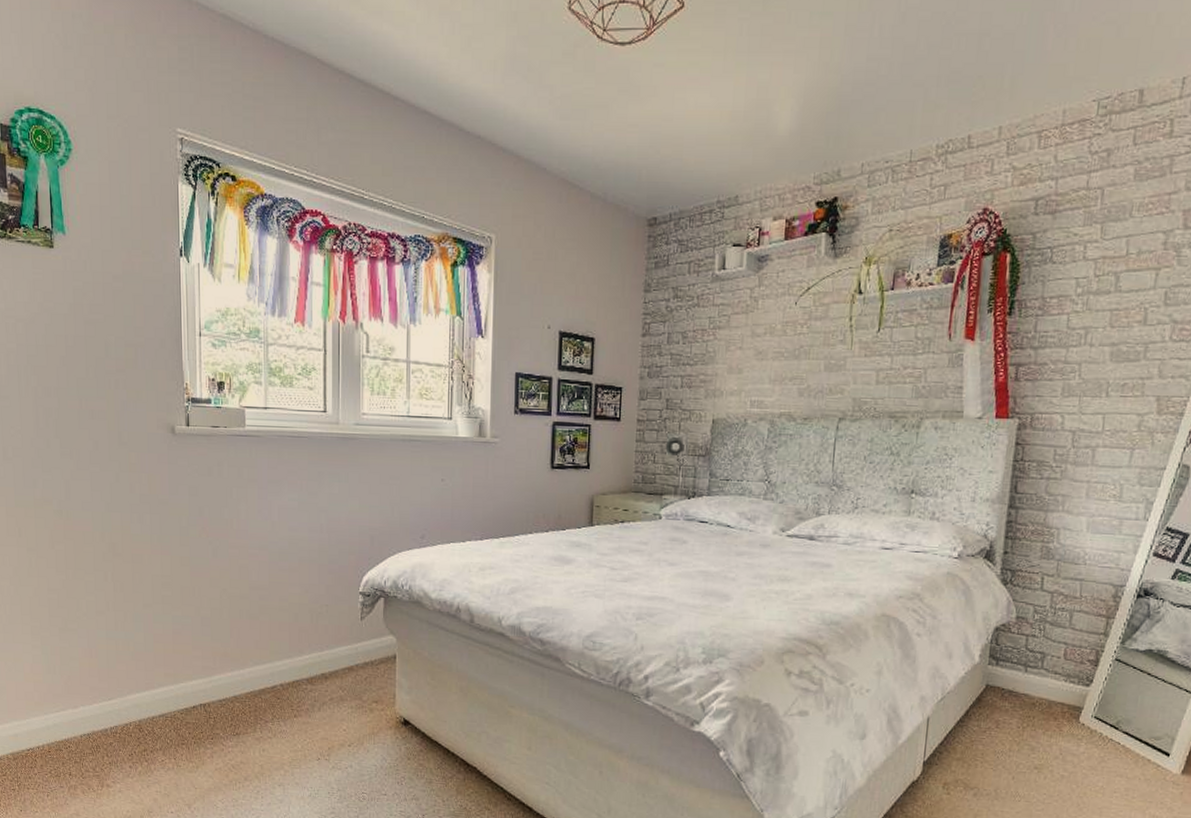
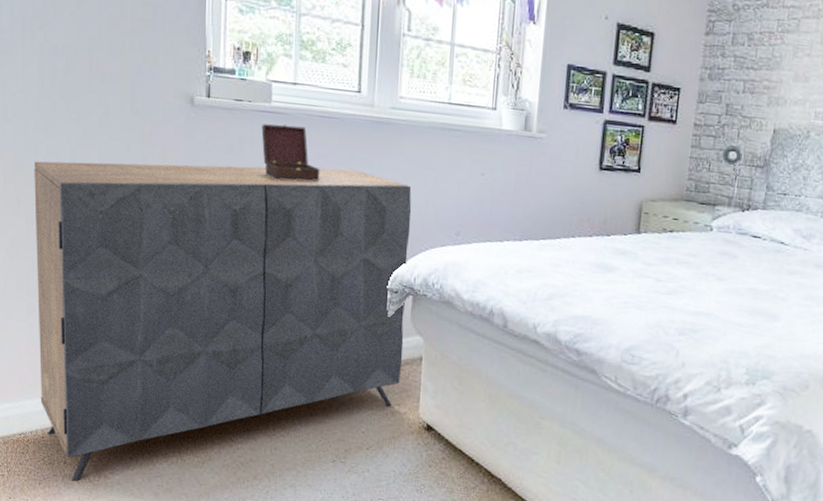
dresser: none [32,483,379,792] -> present [34,161,412,482]
jewelry box: none [237,446,293,498] -> present [261,124,320,182]

